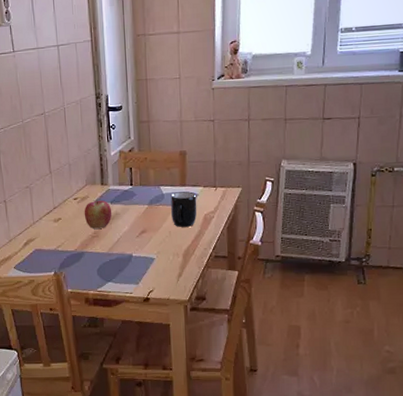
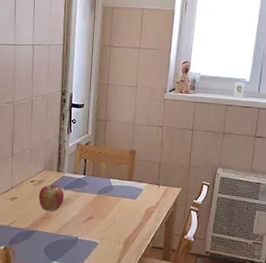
mug: present [171,191,197,227] -> none [117,185,141,218]

